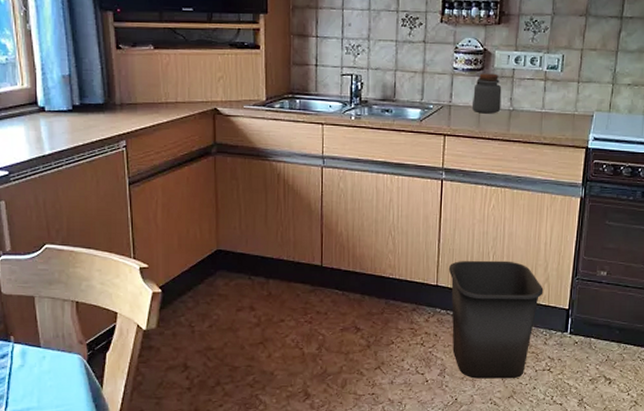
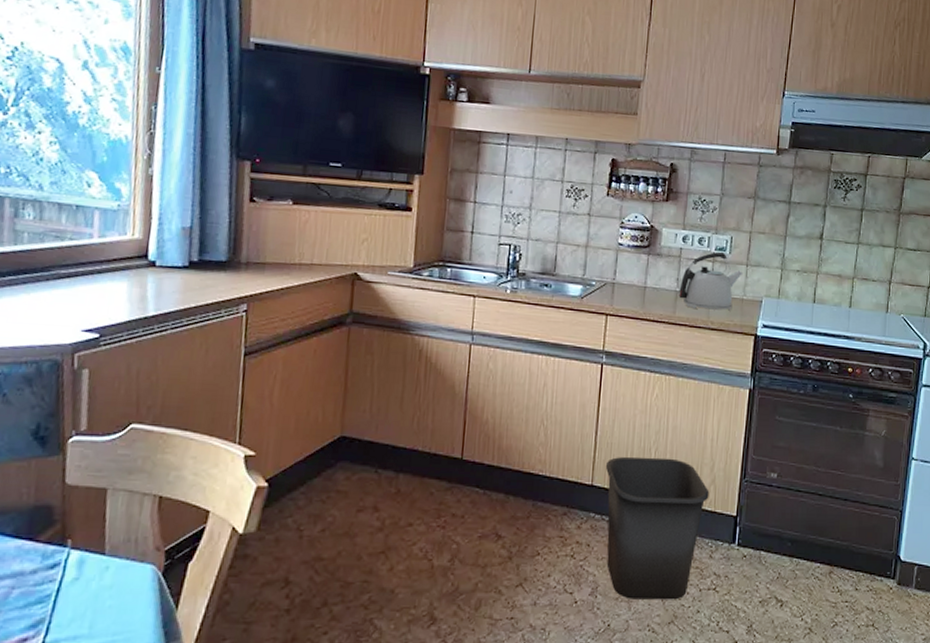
jar: present [471,73,502,114] -> none [636,250,669,294]
kettle: none [512,70,575,127] -> present [679,251,744,311]

